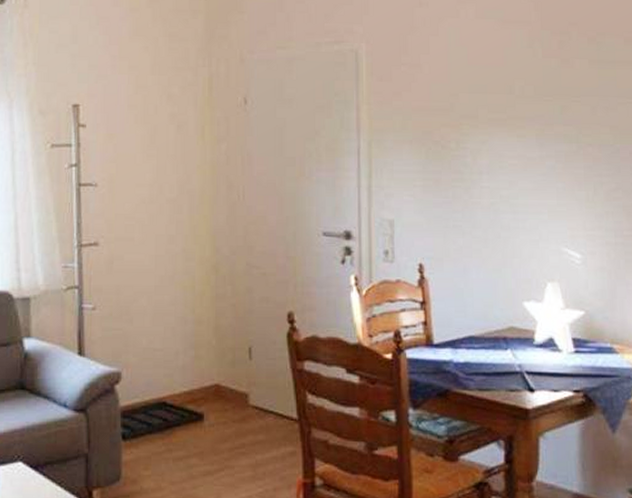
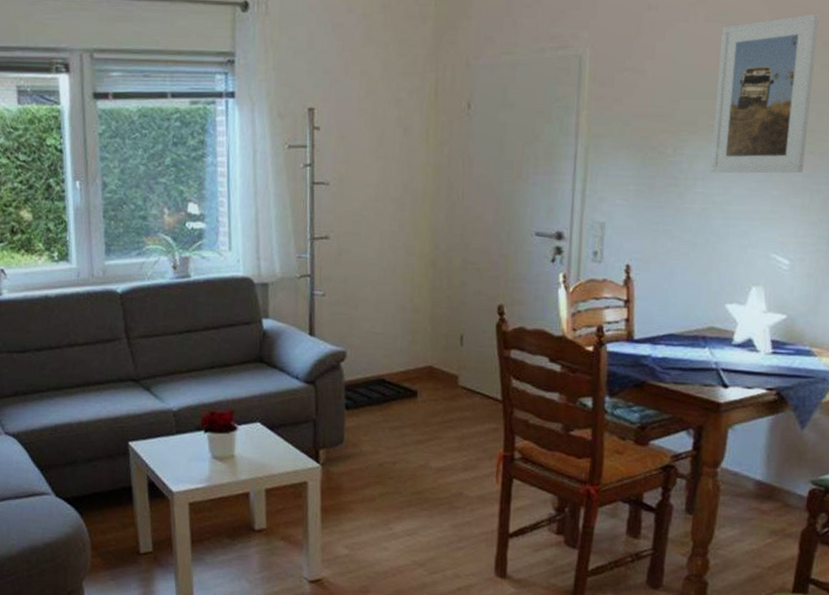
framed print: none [492,11,584,167] -> present [710,13,819,174]

